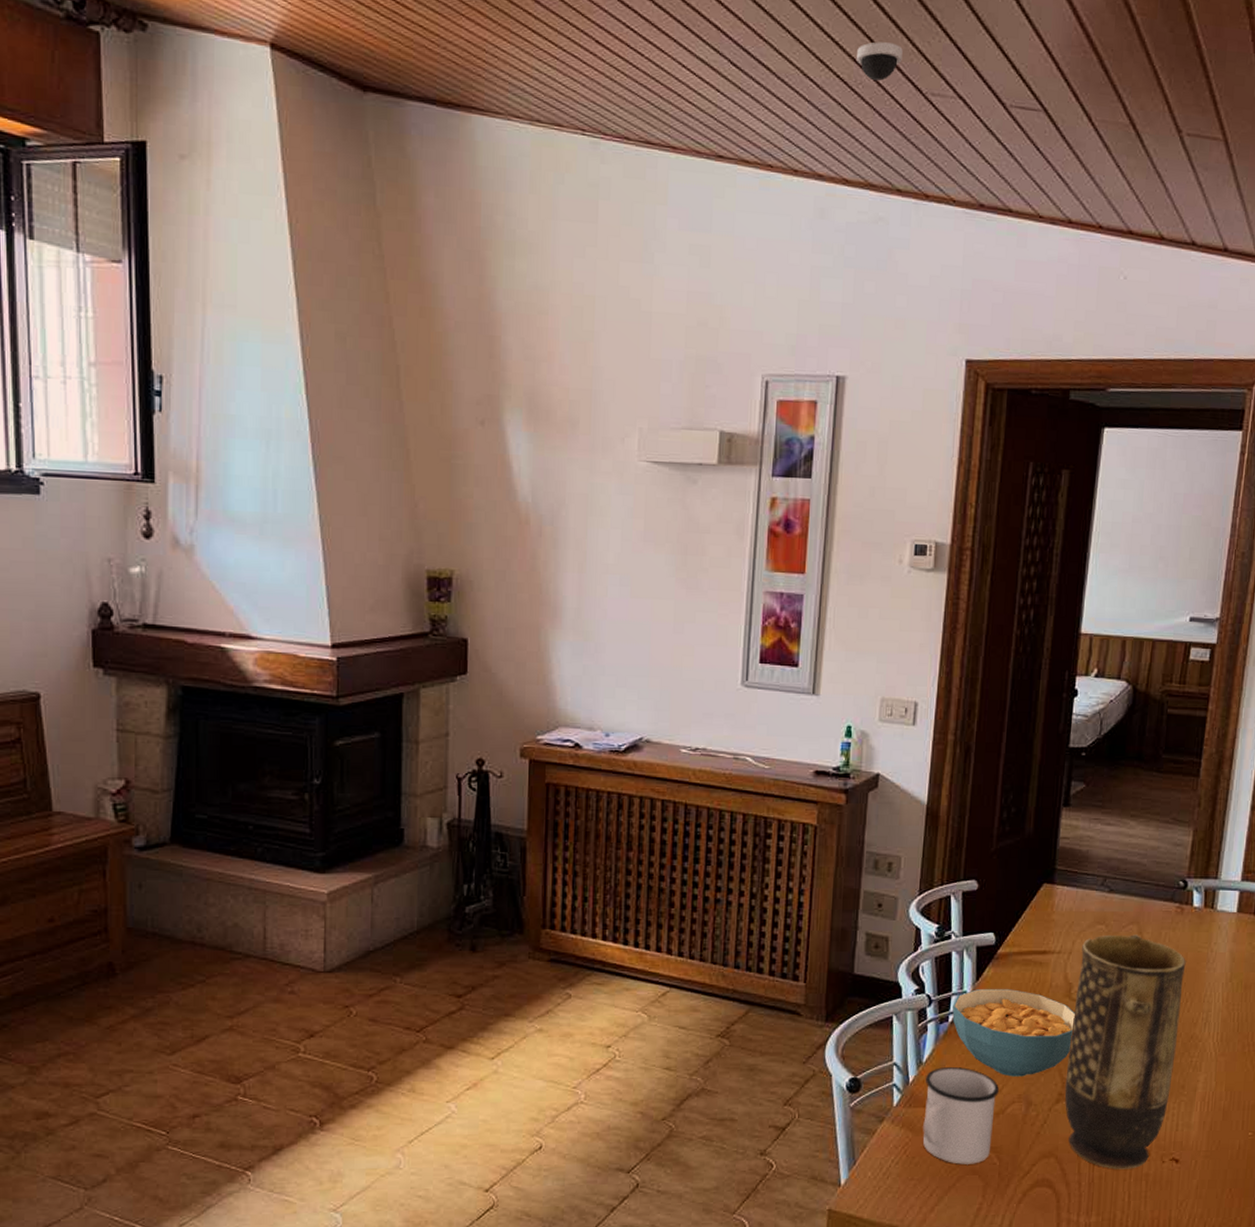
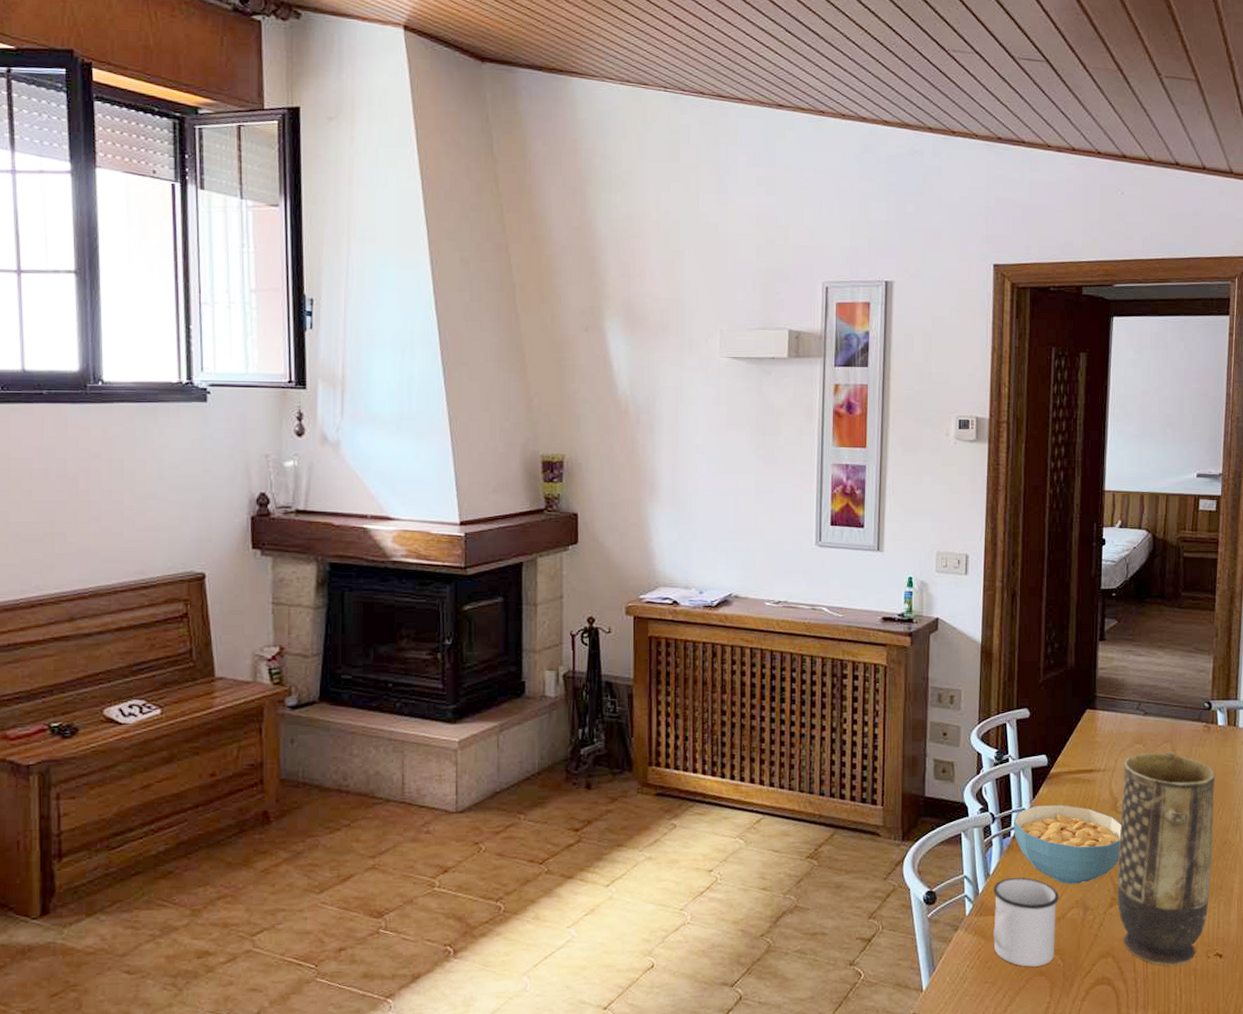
dome security camera: present [857,41,903,82] -> none [890,10,927,42]

